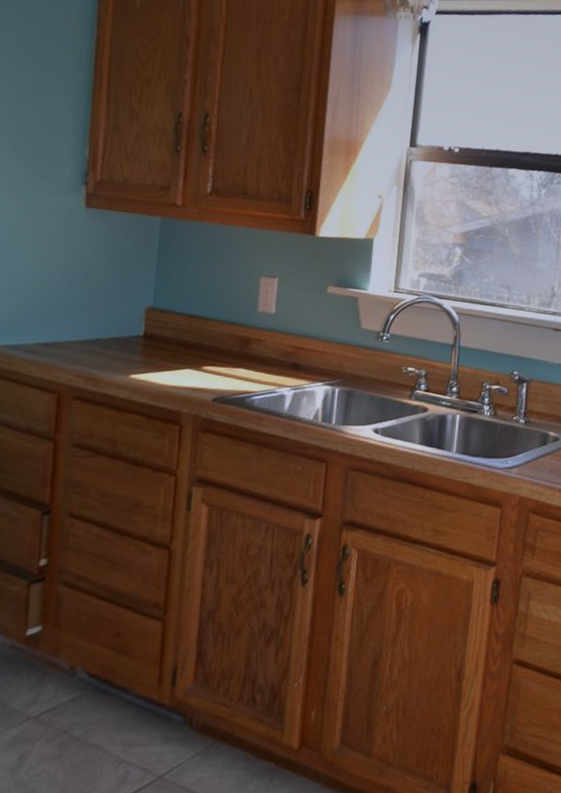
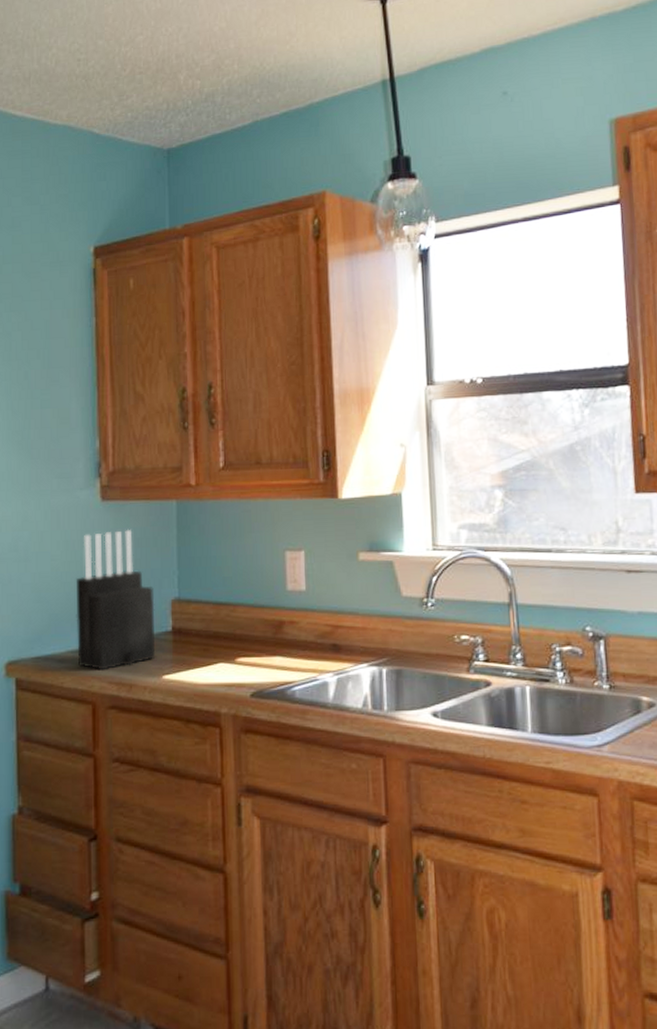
knife block: none [47,237,130,365] -> present [76,529,156,671]

